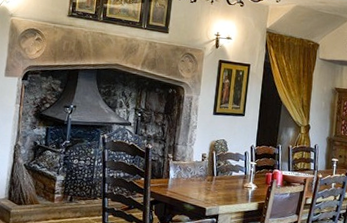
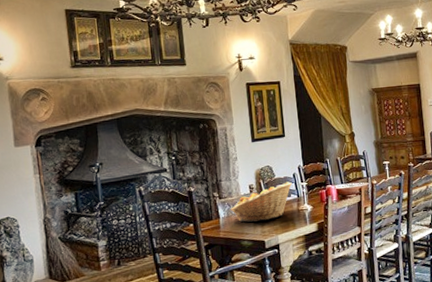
fruit basket: none [180,158,242,190] -> present [230,181,292,222]

